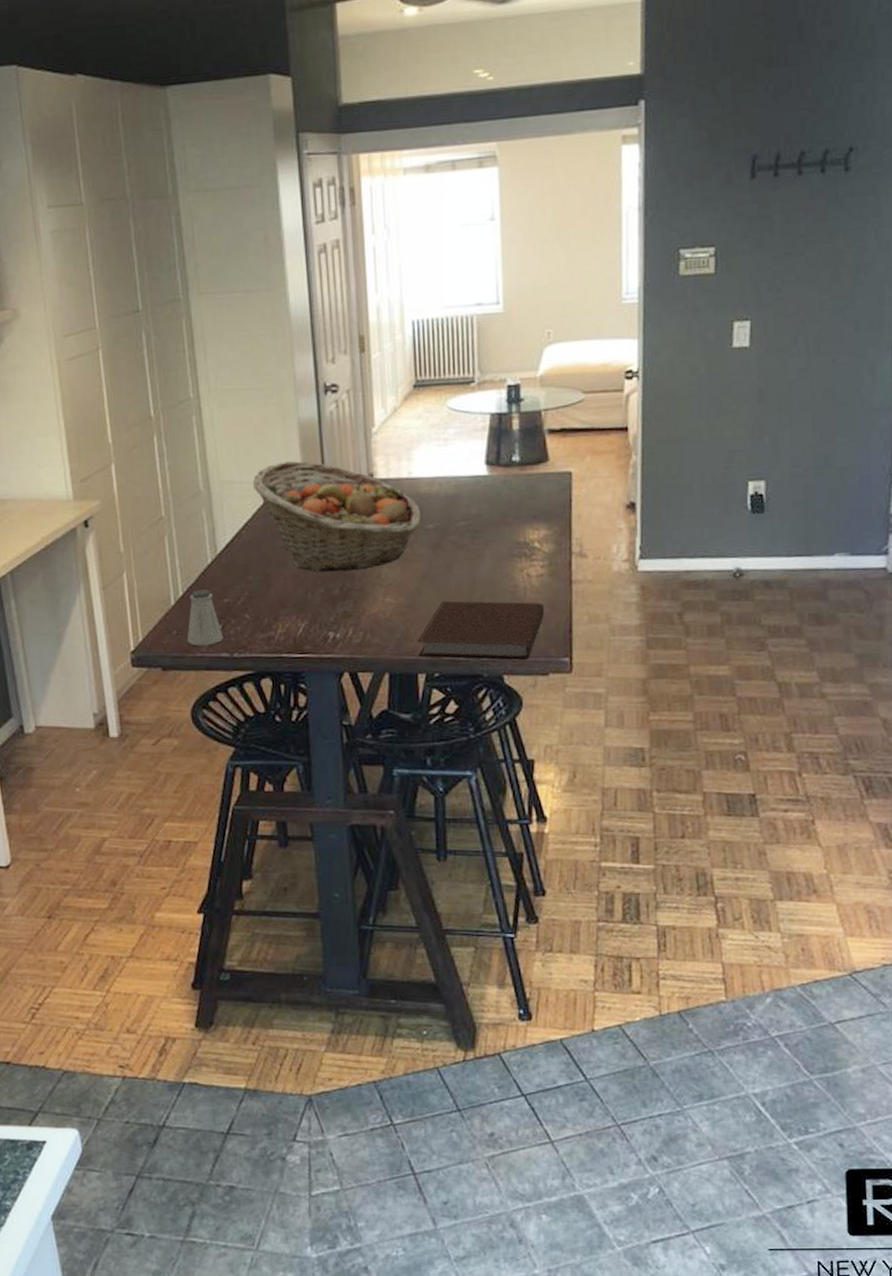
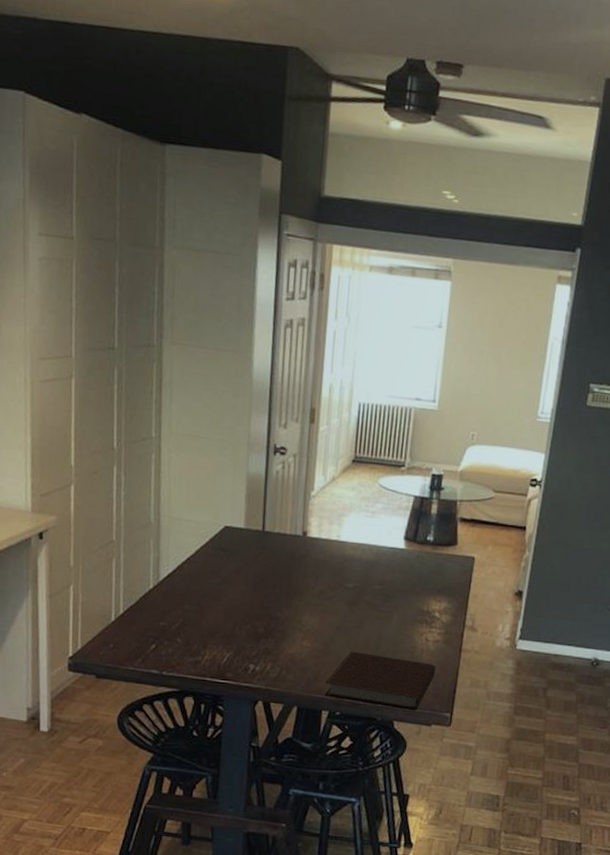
saltshaker: present [187,589,223,646] -> none [122,610,155,662]
fruit basket: present [252,461,422,573] -> none [199,508,344,614]

